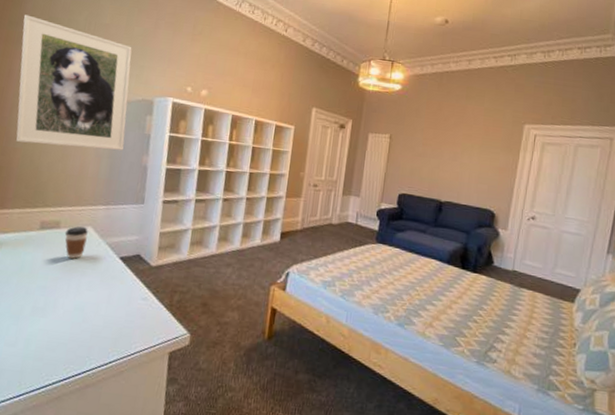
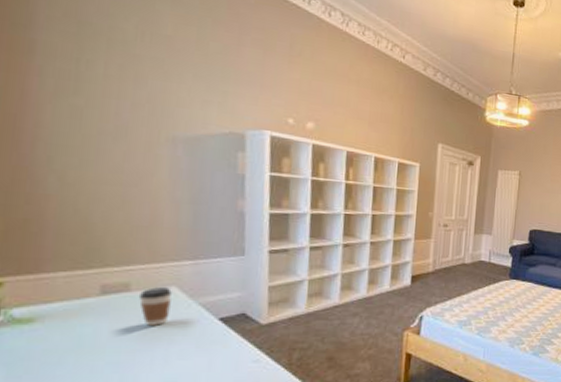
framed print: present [16,14,132,151] -> none [34,14,211,194]

